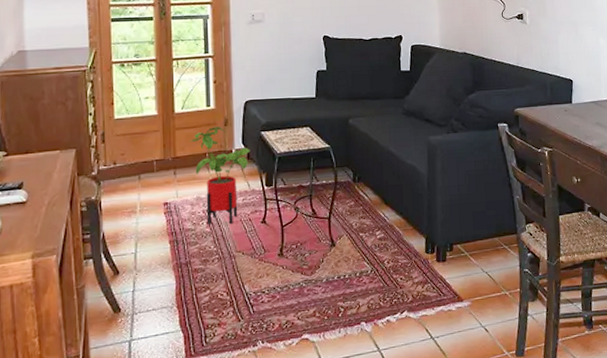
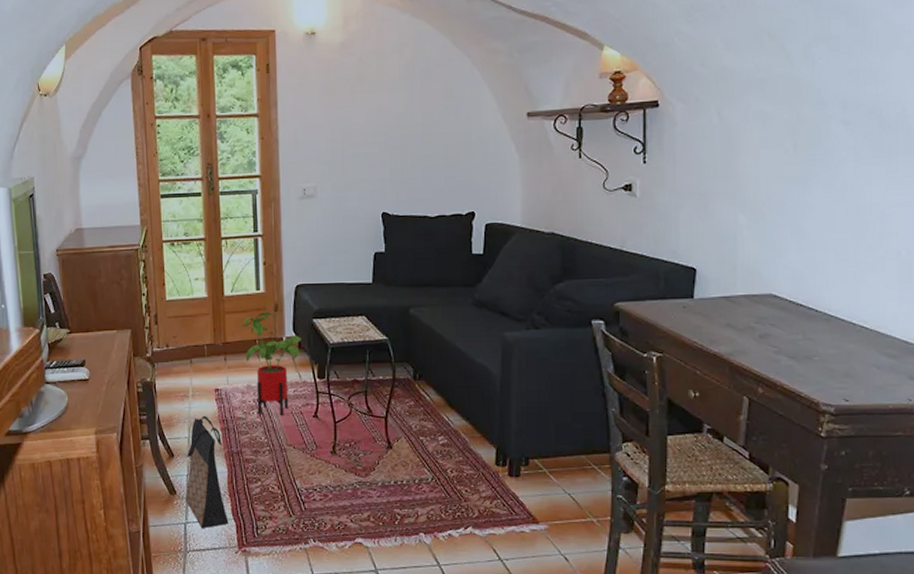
bag: none [130,229,176,345] -> present [185,415,229,529]

